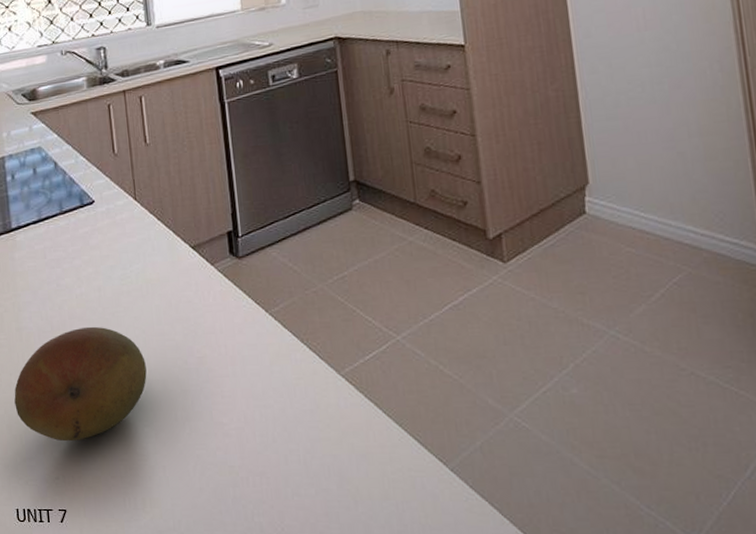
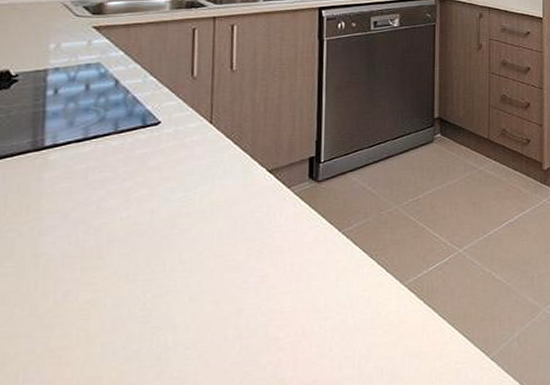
fruit: present [14,326,147,442] -> none [14,249,198,375]

